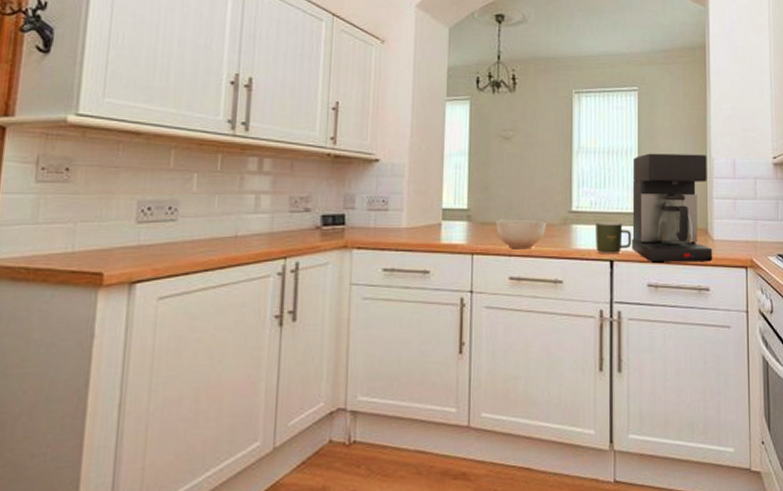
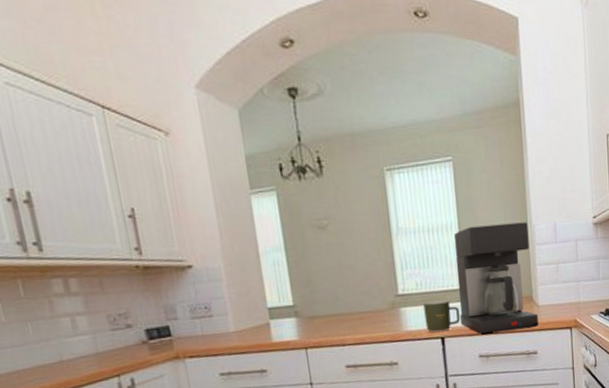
bowl: present [496,218,546,249] -> none [324,306,375,339]

